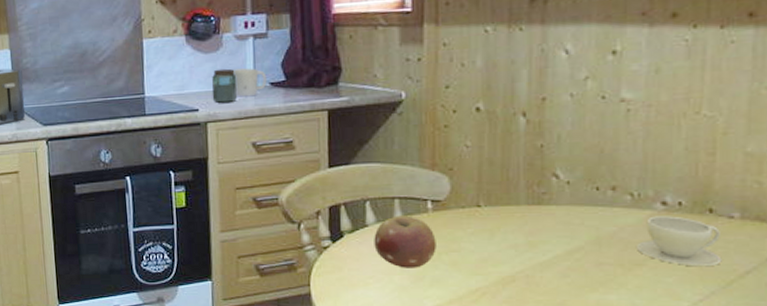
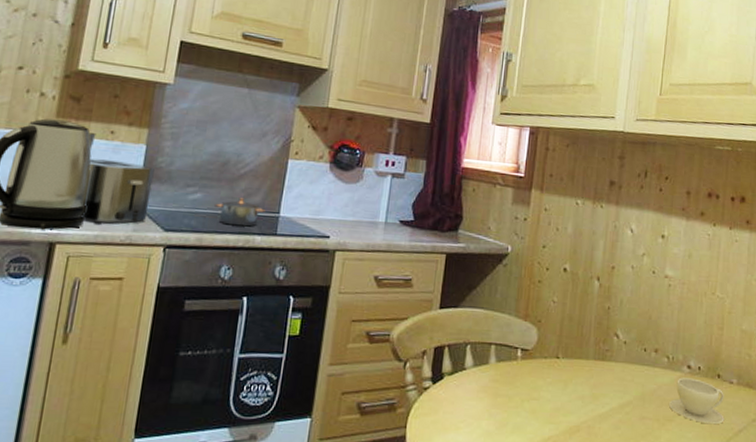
cooking pot: none [82,85,132,112] -> present [215,198,267,227]
peanut butter: present [211,68,238,103] -> none [344,200,371,234]
mug: present [234,68,267,97] -> none [368,203,398,231]
fruit: present [374,215,436,268] -> none [469,361,521,414]

